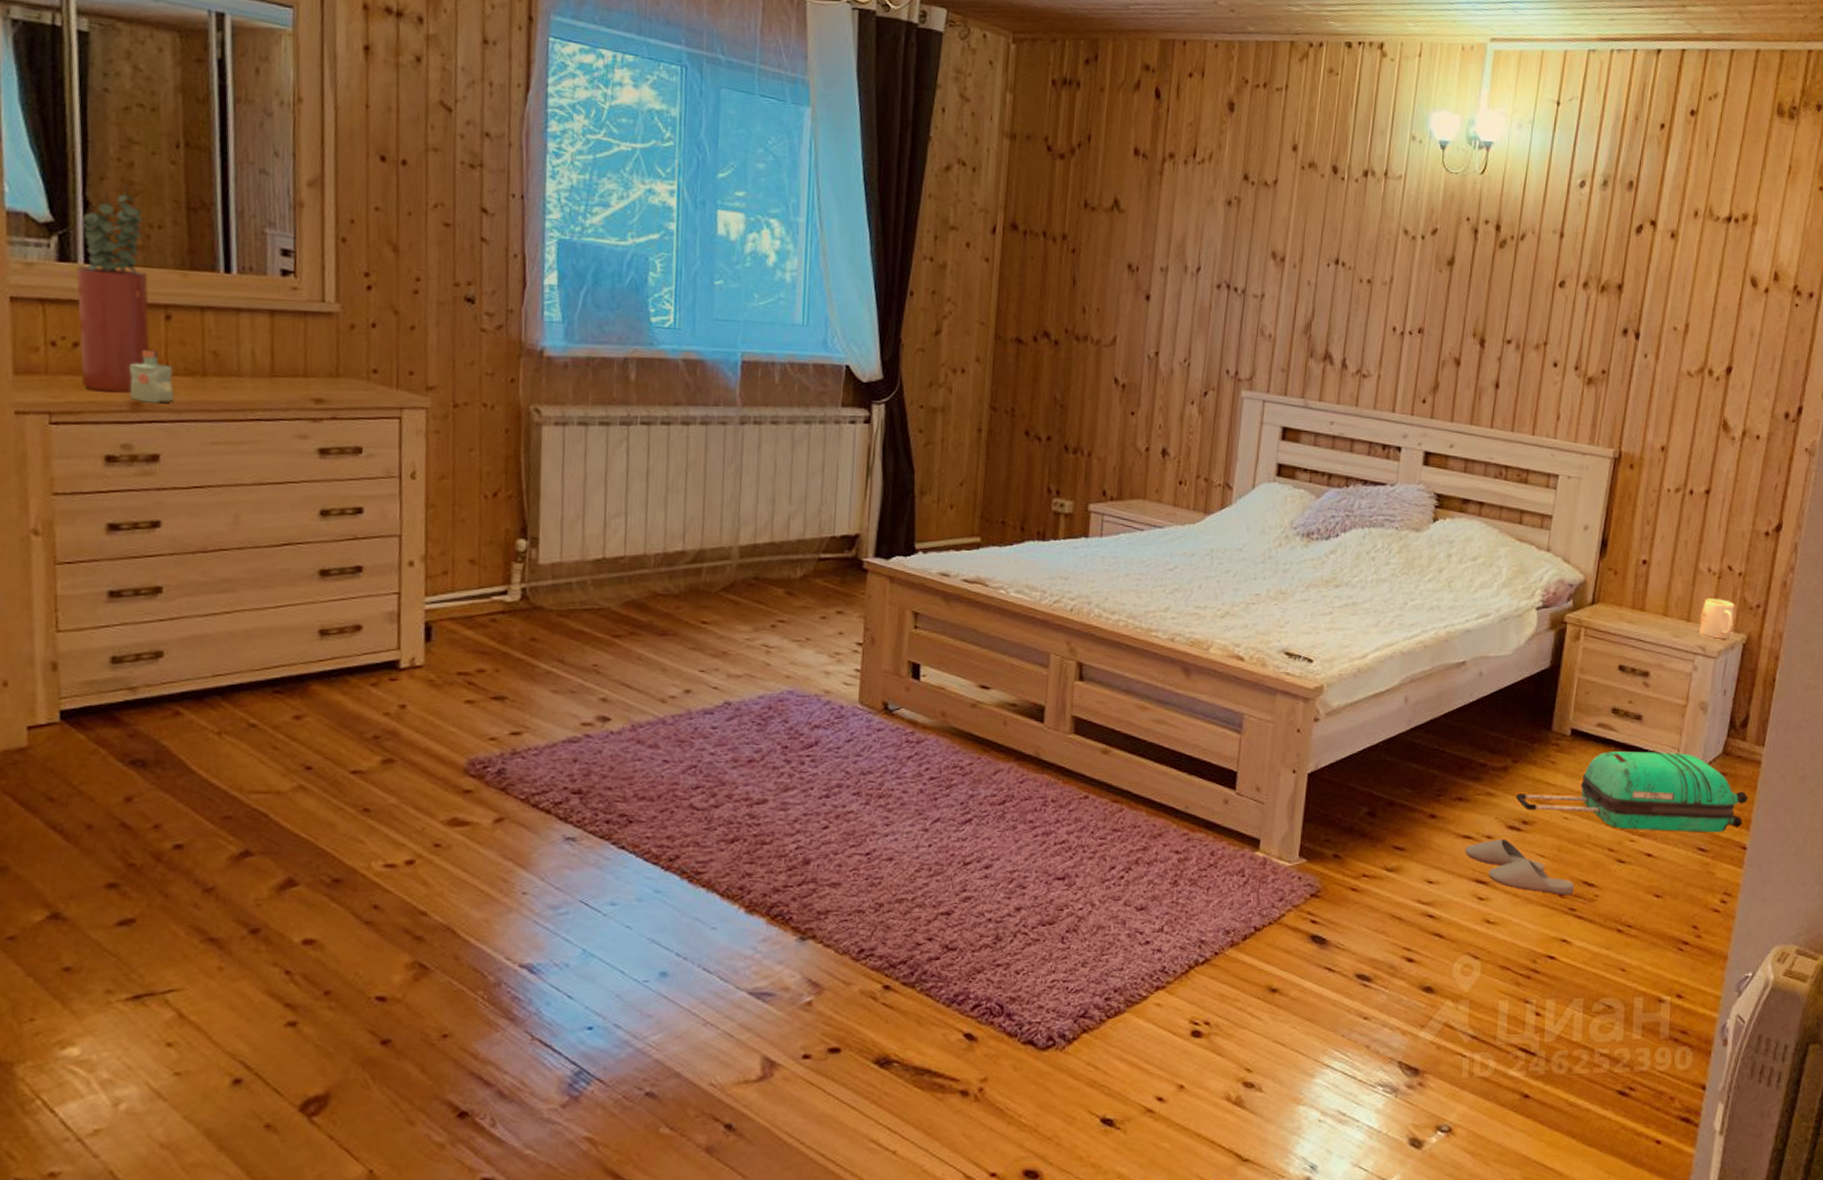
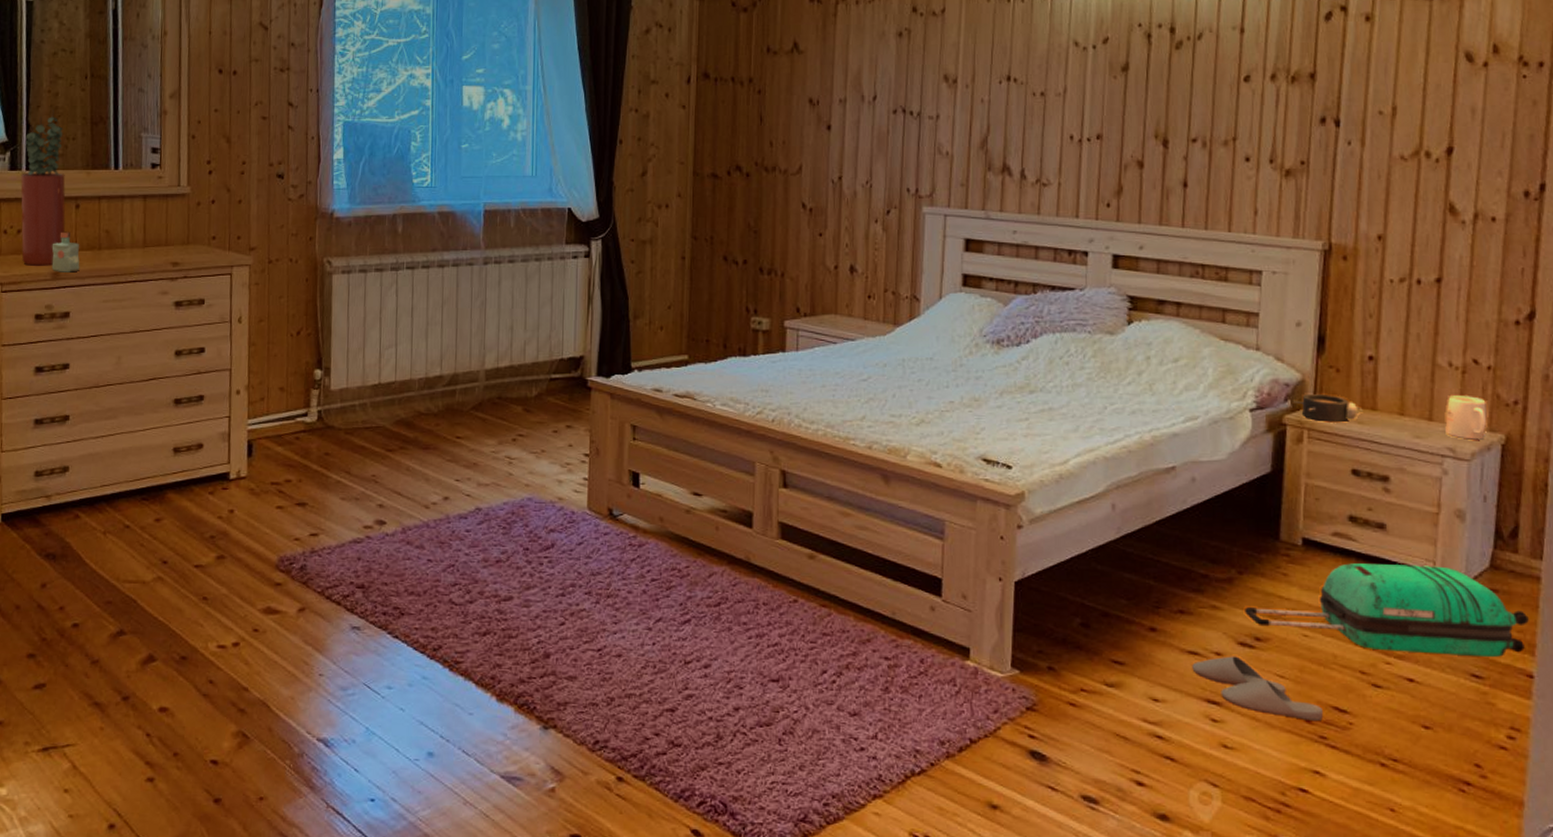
alarm clock: none [1575,594,1633,622] -> present [1293,394,1363,423]

